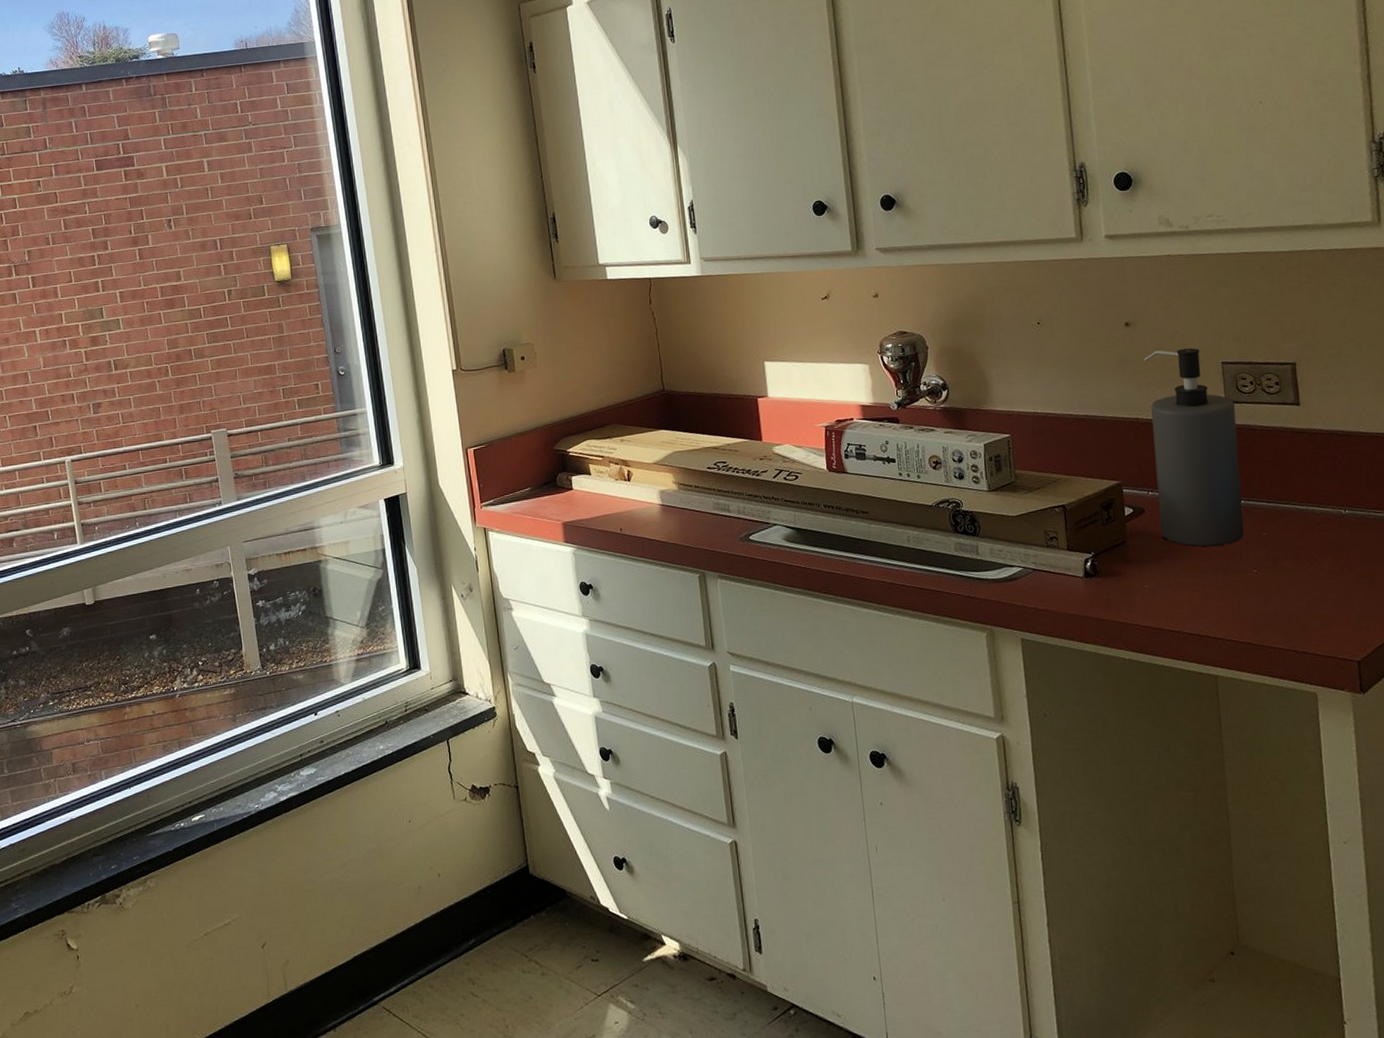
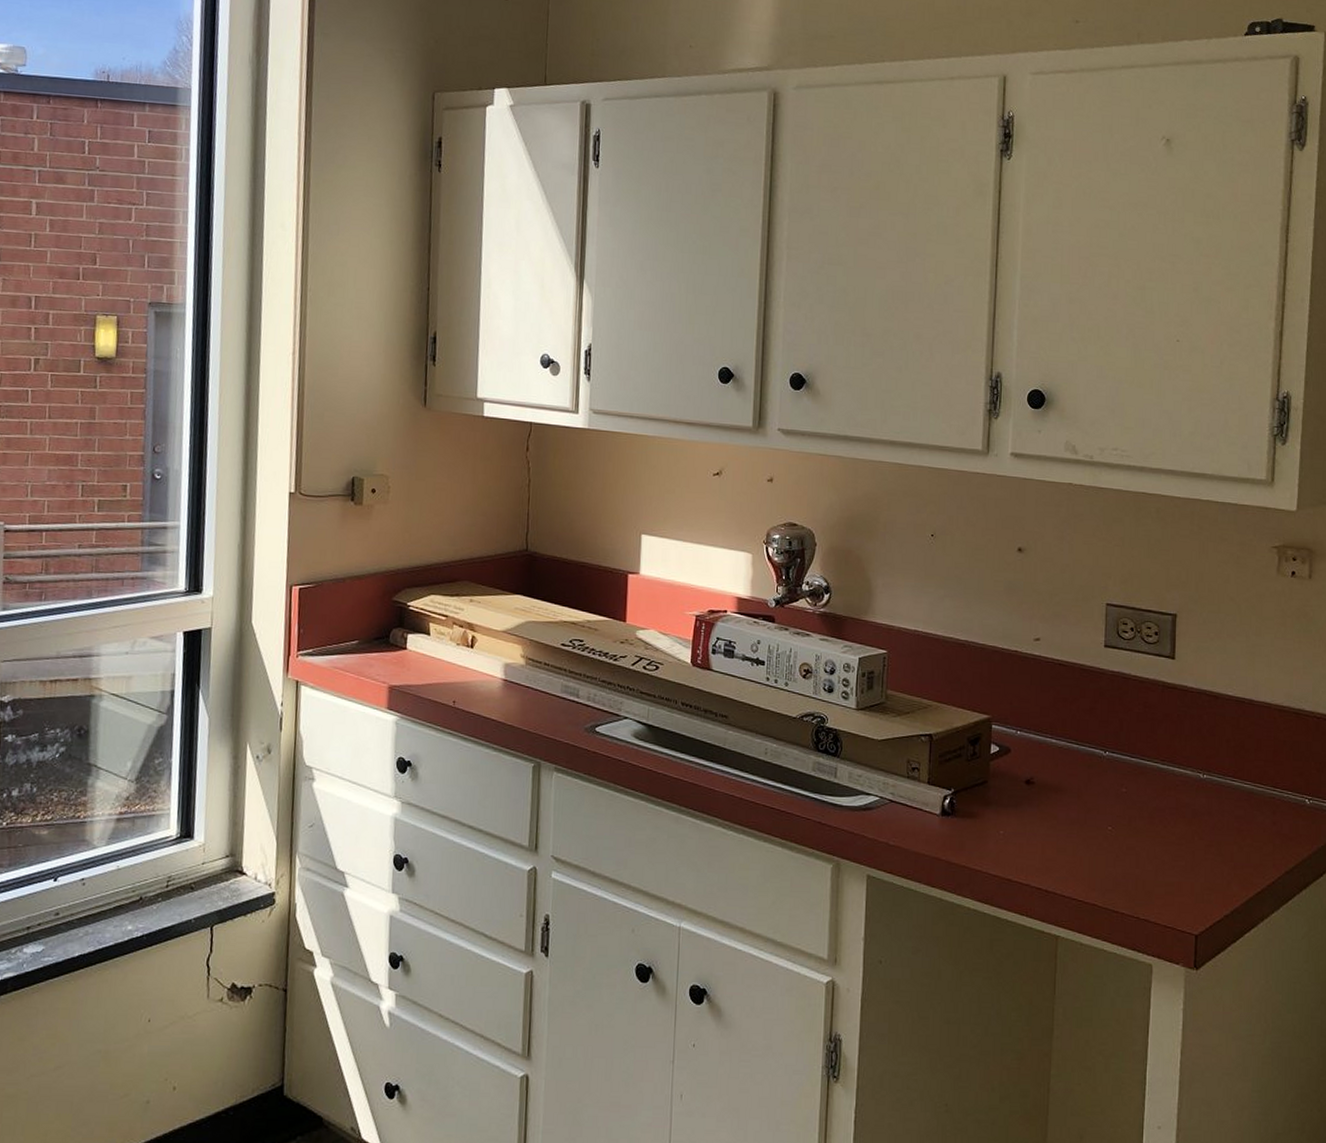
soap dispenser: present [1143,347,1244,547] -> none [1023,581,1114,798]

